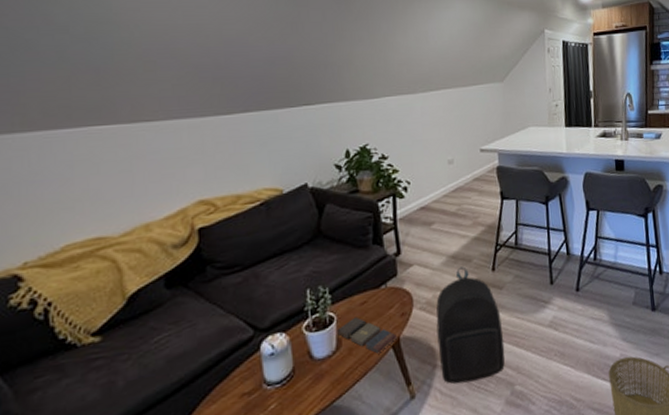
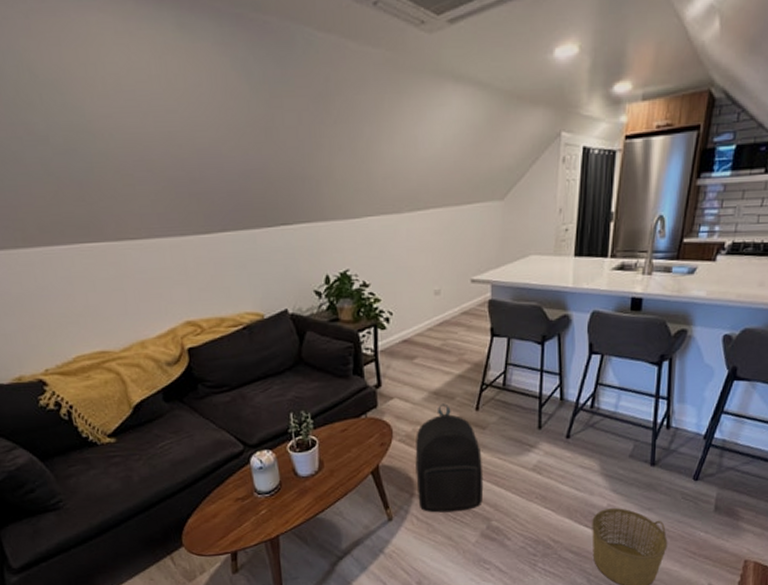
book set: present [337,316,397,354] -> none [319,442,376,478]

